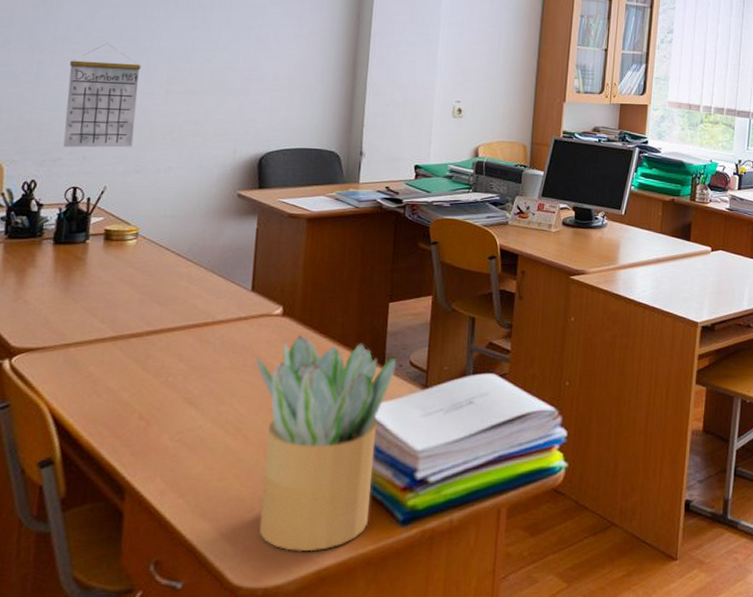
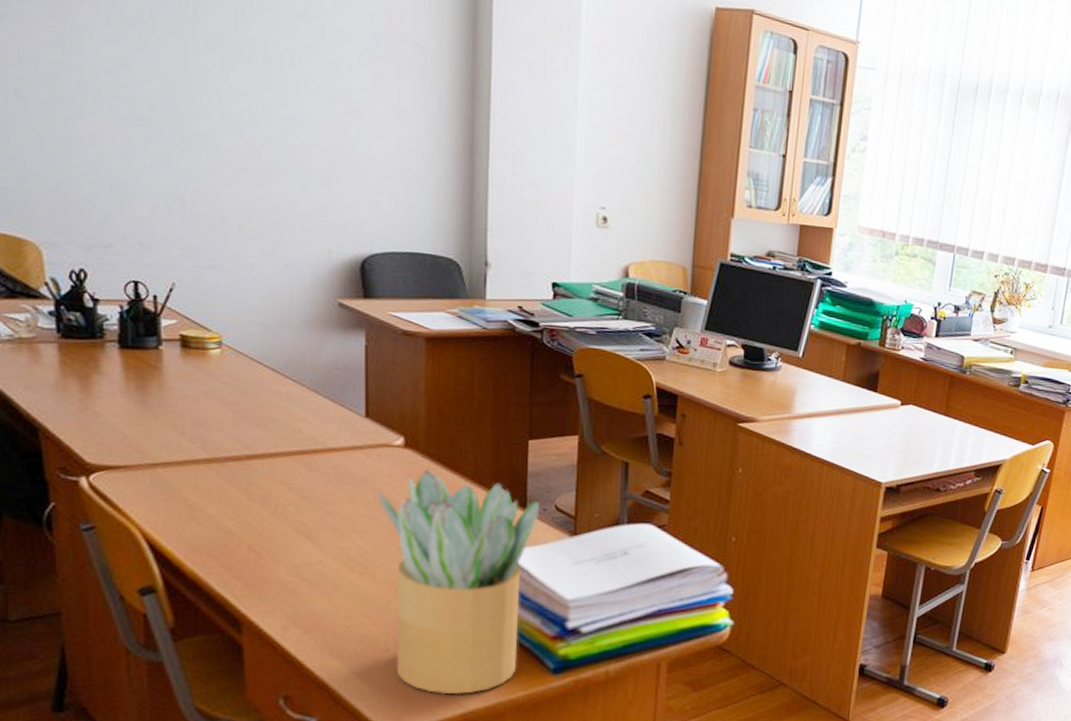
calendar: present [63,43,141,148] -> none [107,100,201,237]

